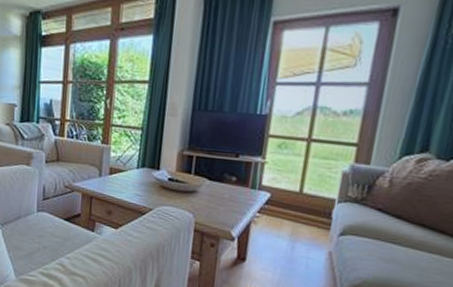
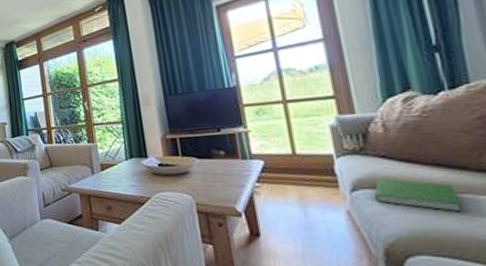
hardcover book: none [356,228,428,269] -> present [373,178,462,212]

